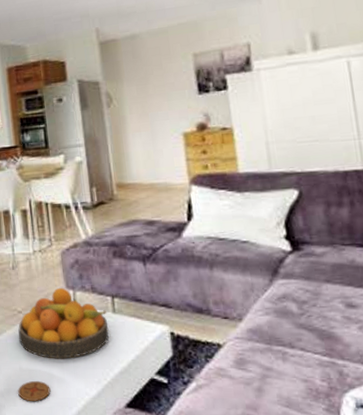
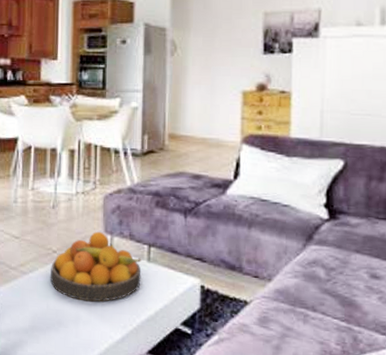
coaster: present [18,381,51,401] -> none [43,320,75,341]

